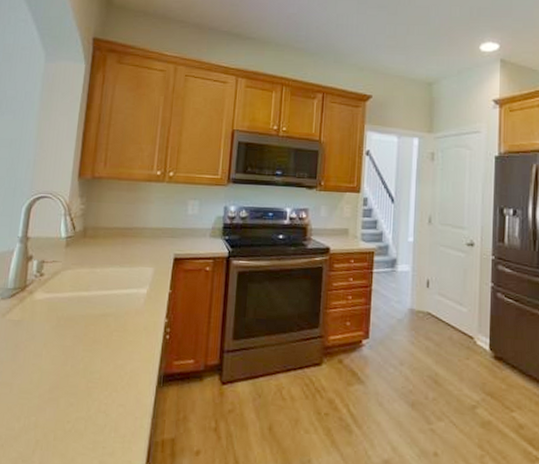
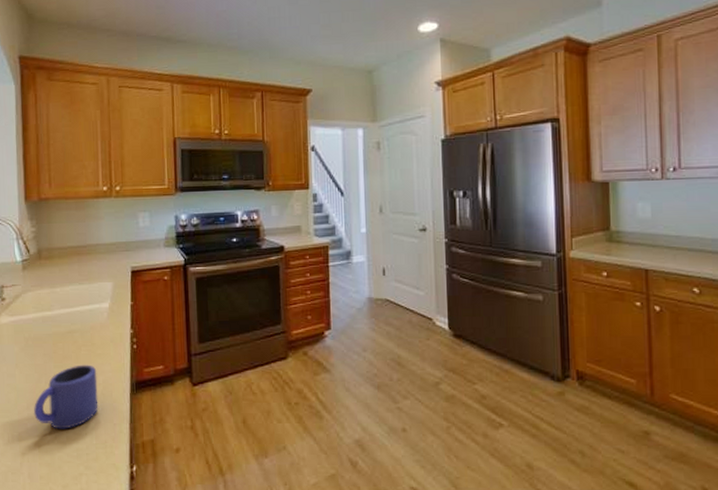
mug: none [54,350,126,418] -> present [33,364,99,429]

